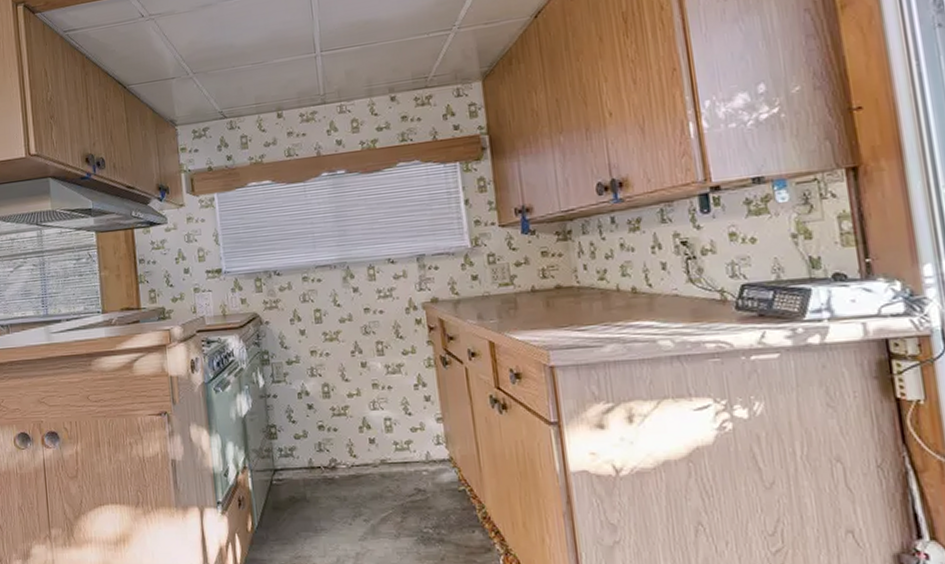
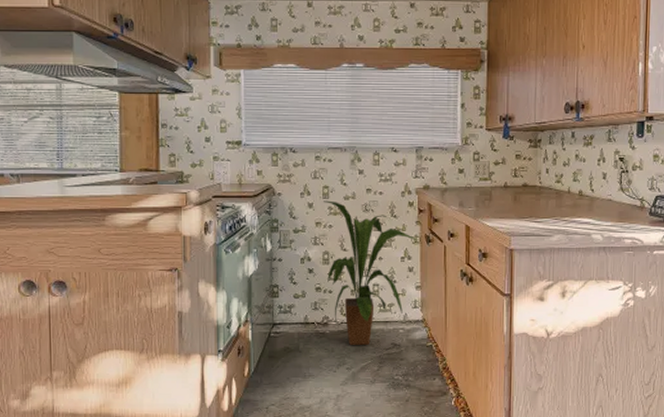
house plant: none [317,325,430,492] -> present [324,200,416,345]

